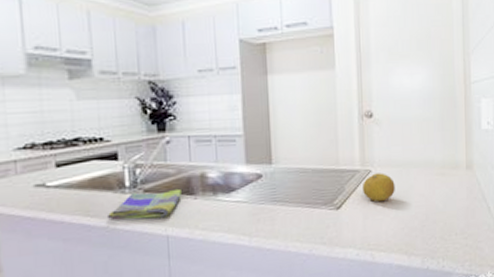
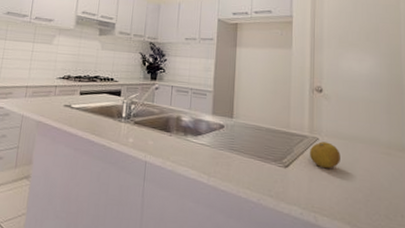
dish towel: present [106,190,181,220] -> none [106,122,161,146]

